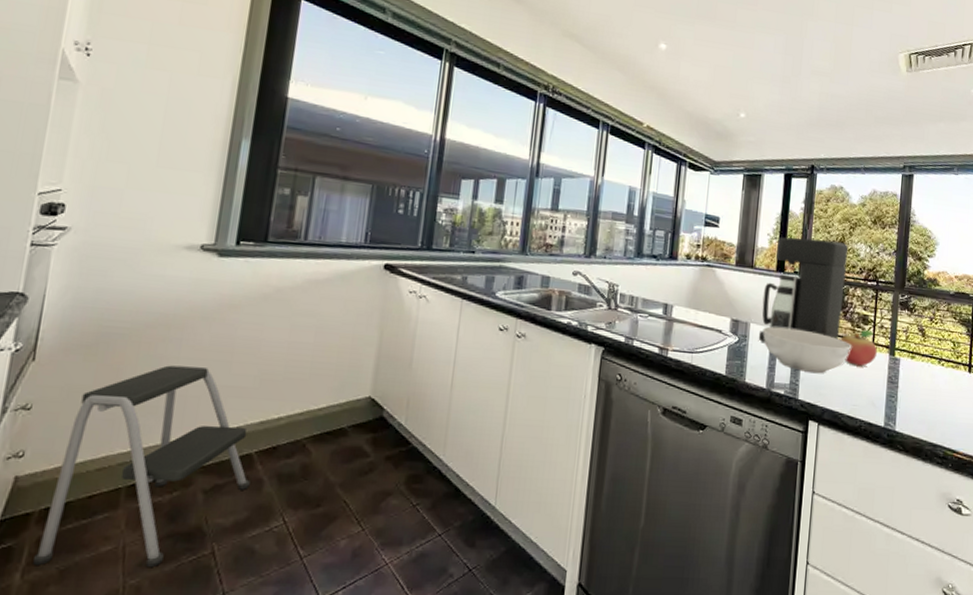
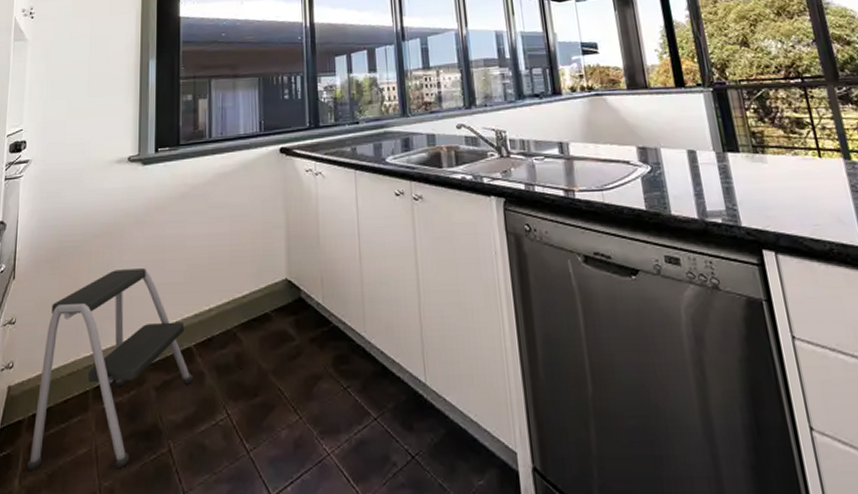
coffee maker: present [758,237,849,342] -> none [666,43,772,167]
bowl: present [762,326,852,374] -> none [676,146,792,194]
fruit: present [839,329,877,366] -> none [773,133,828,178]

